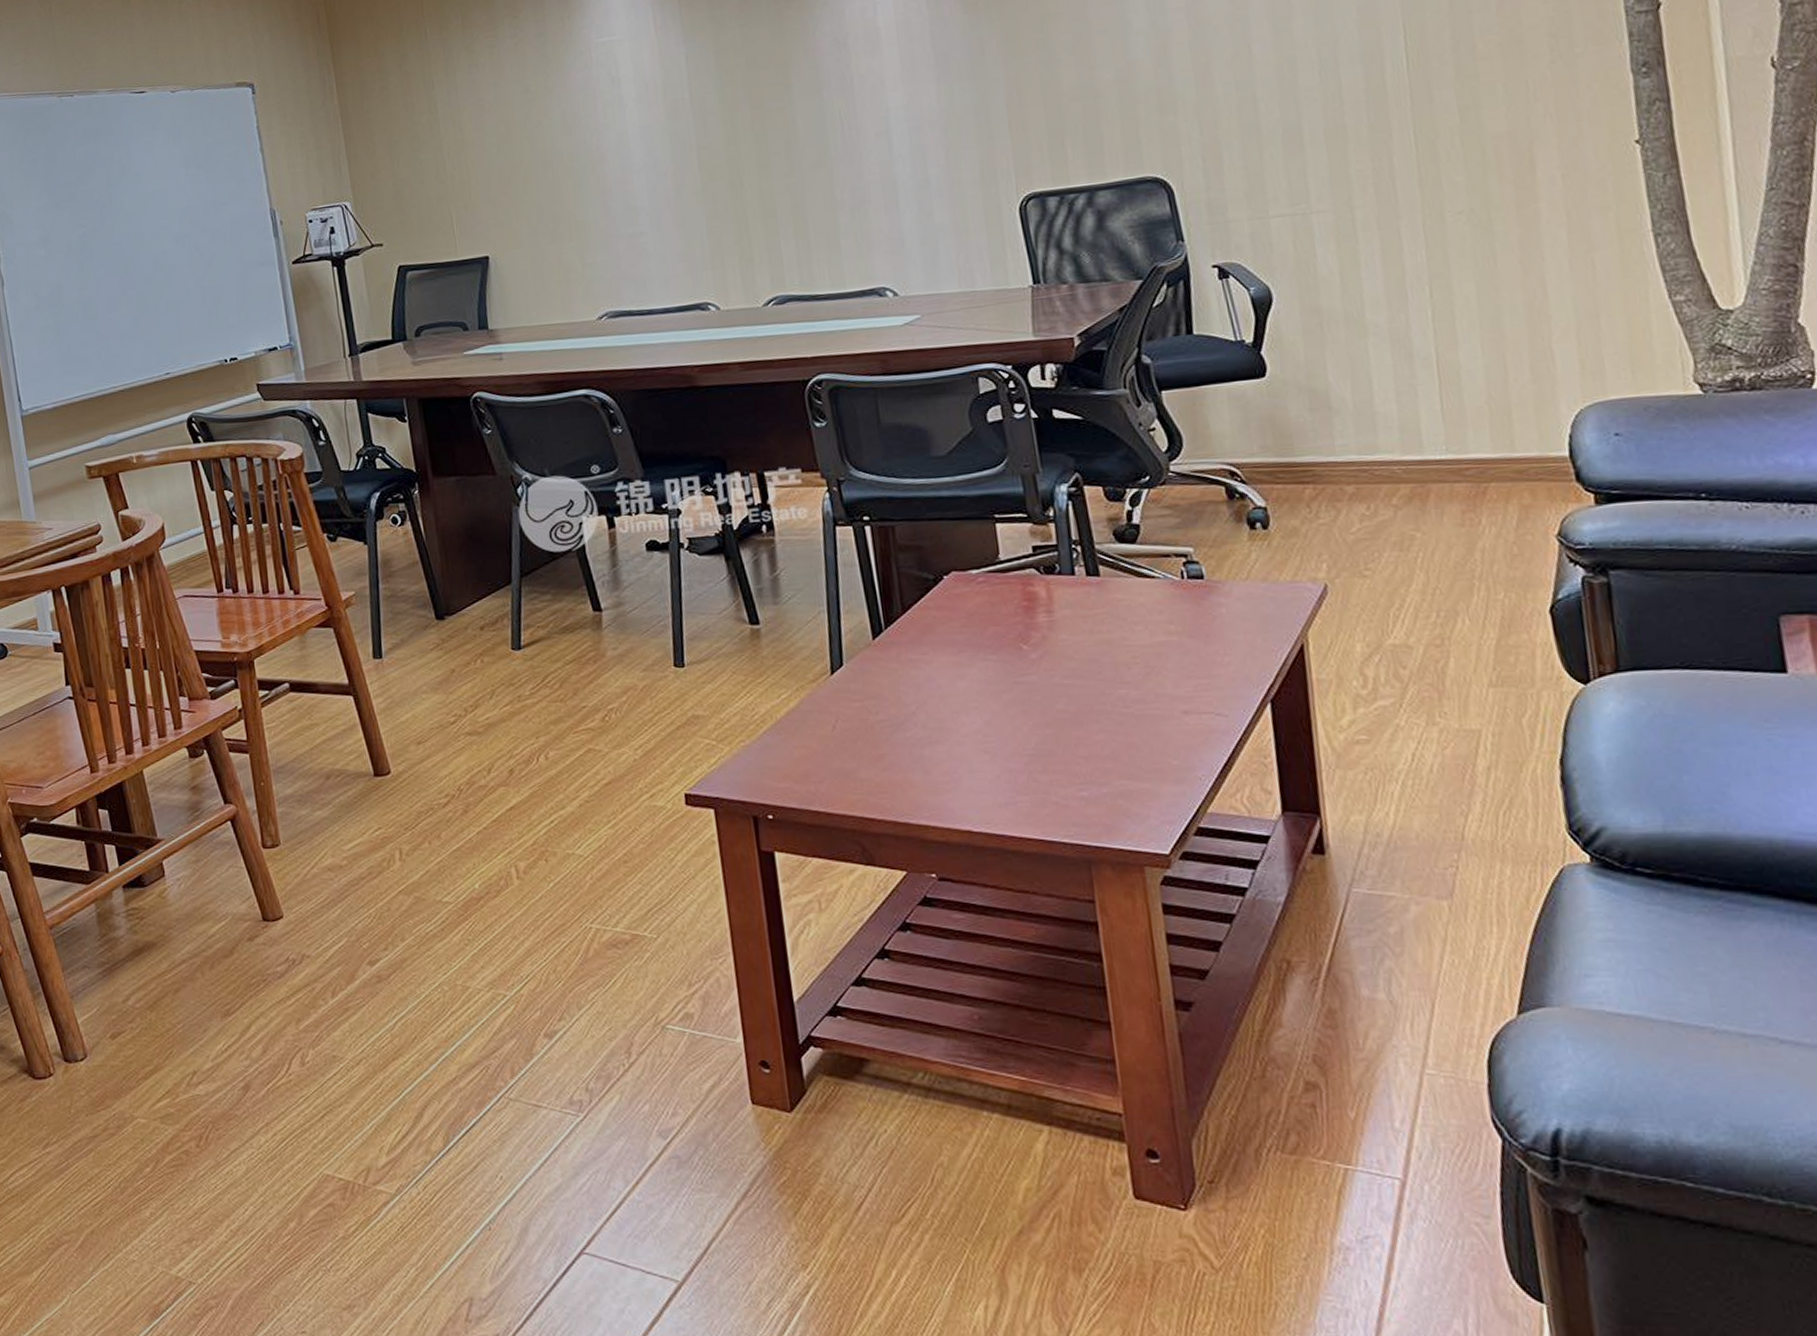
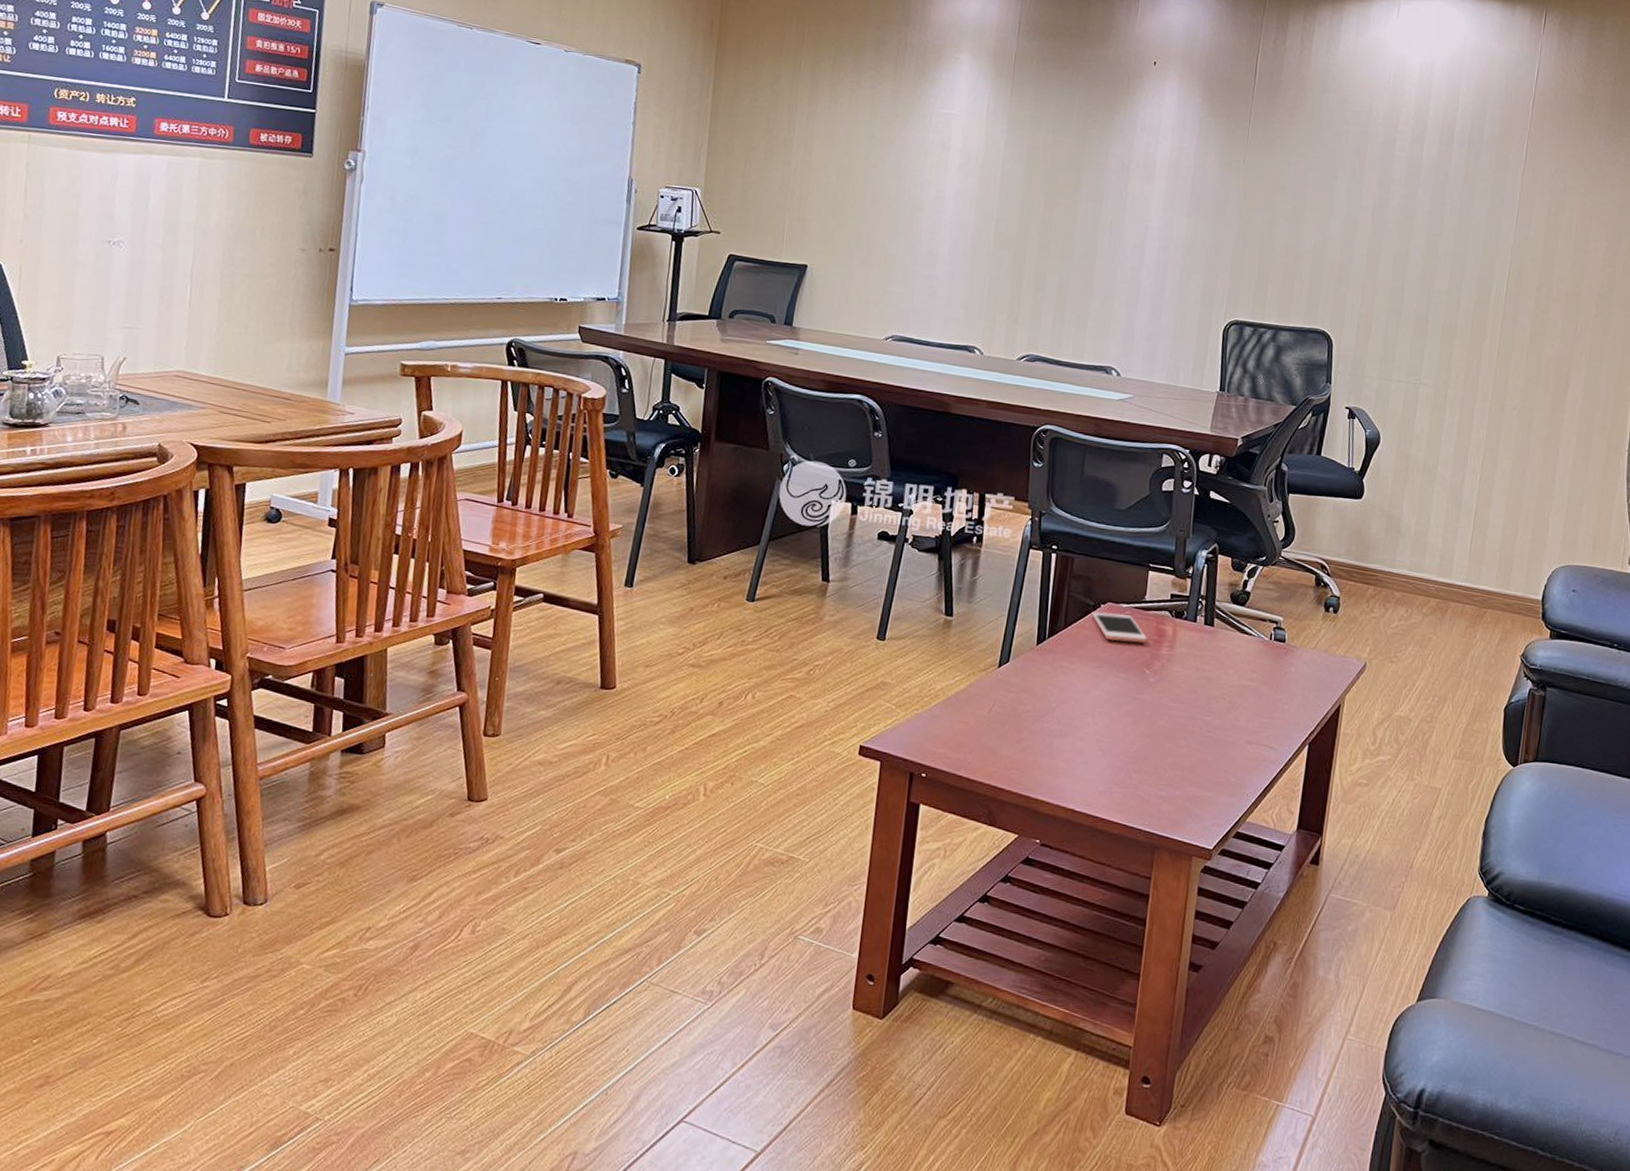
cell phone: none [935,581,1015,618] -> present [1092,612,1148,643]

